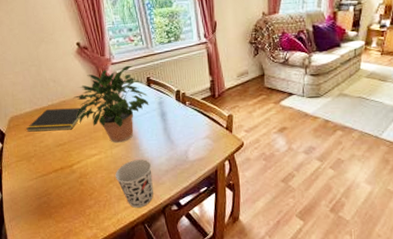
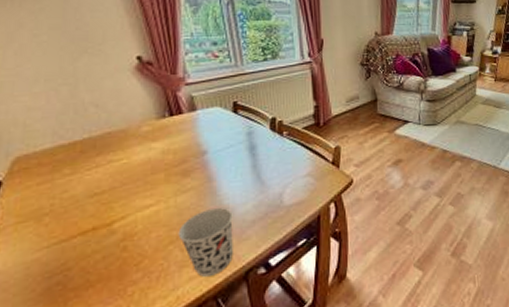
notepad: present [26,107,87,132] -> none [41,141,143,178]
potted plant: present [73,65,149,143] -> none [123,86,234,188]

